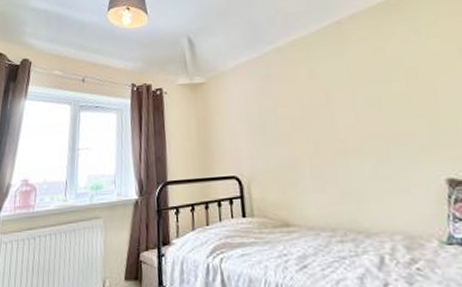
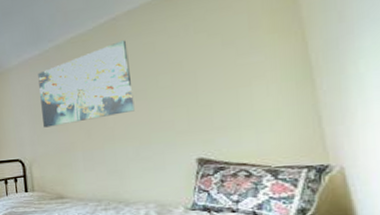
wall art: none [256,44,368,139] -> present [38,40,135,128]

